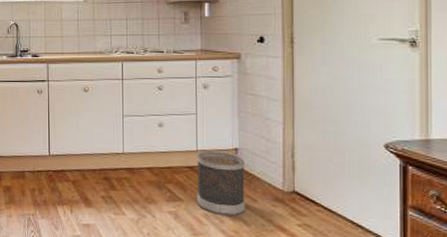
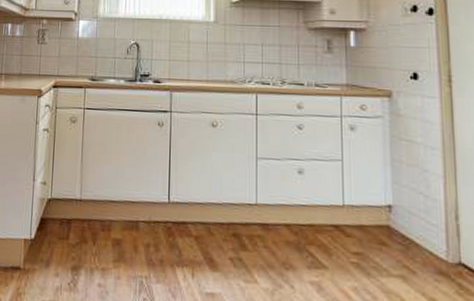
wastebasket: present [196,151,246,216] -> none [343,207,404,291]

